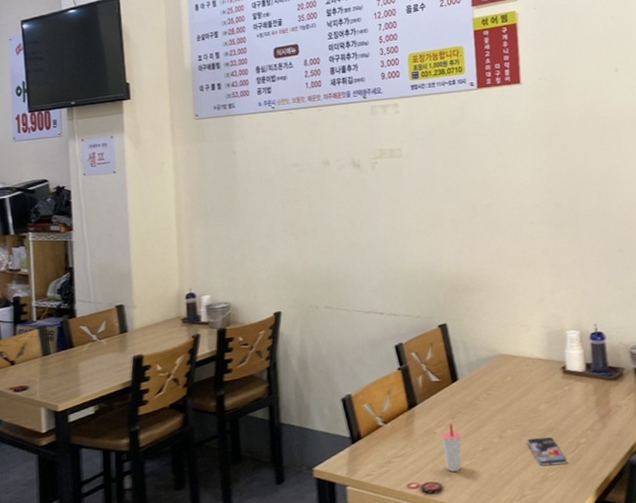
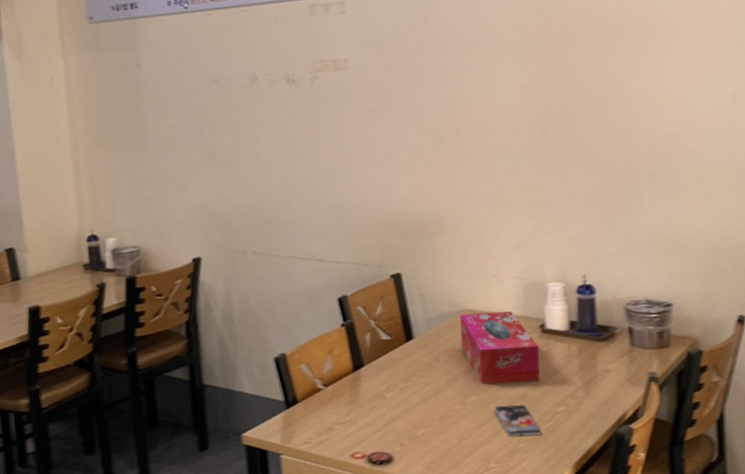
cup: present [441,424,462,472] -> none [392,388,417,441]
tissue box: none [495,355,564,419] -> present [459,311,540,384]

